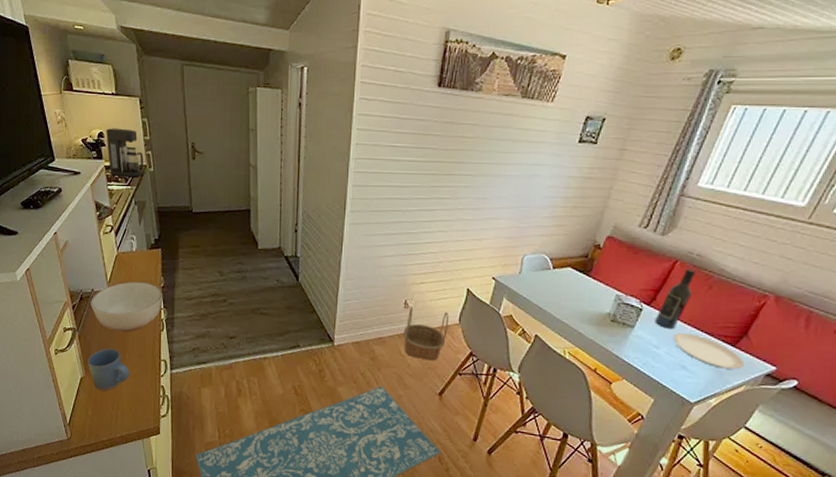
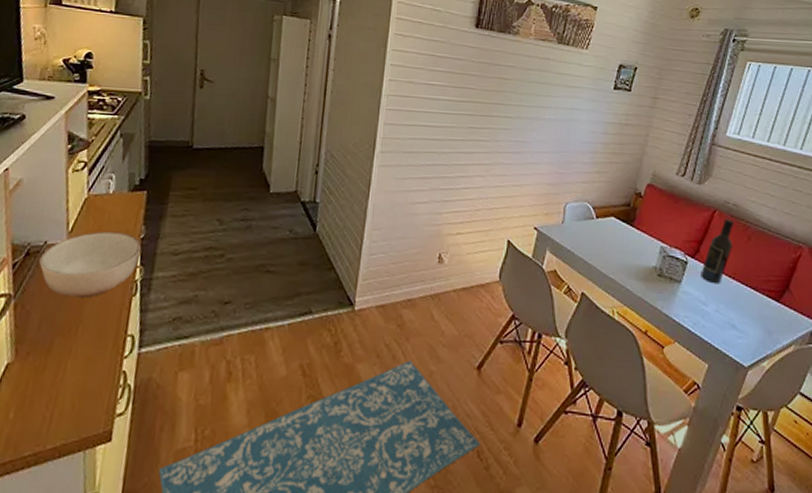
mug: present [87,348,130,391] -> none [20,321,81,382]
coffee maker: present [106,128,144,178] -> none [93,48,140,106]
basket: present [403,307,449,361] -> none [436,261,488,327]
plate: present [673,333,744,370] -> none [720,288,790,327]

